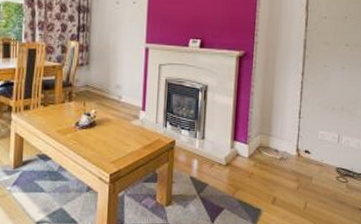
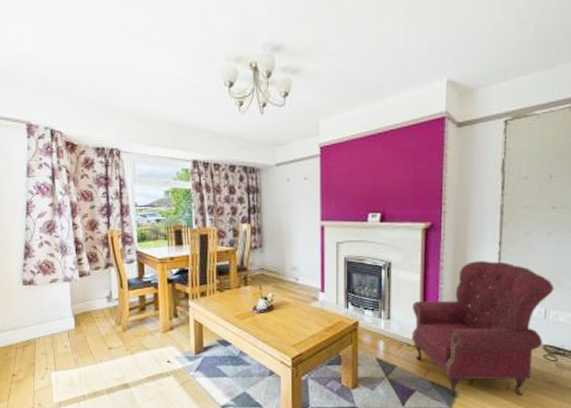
armchair: none [223,89,347,215] -> present [412,261,554,397]

